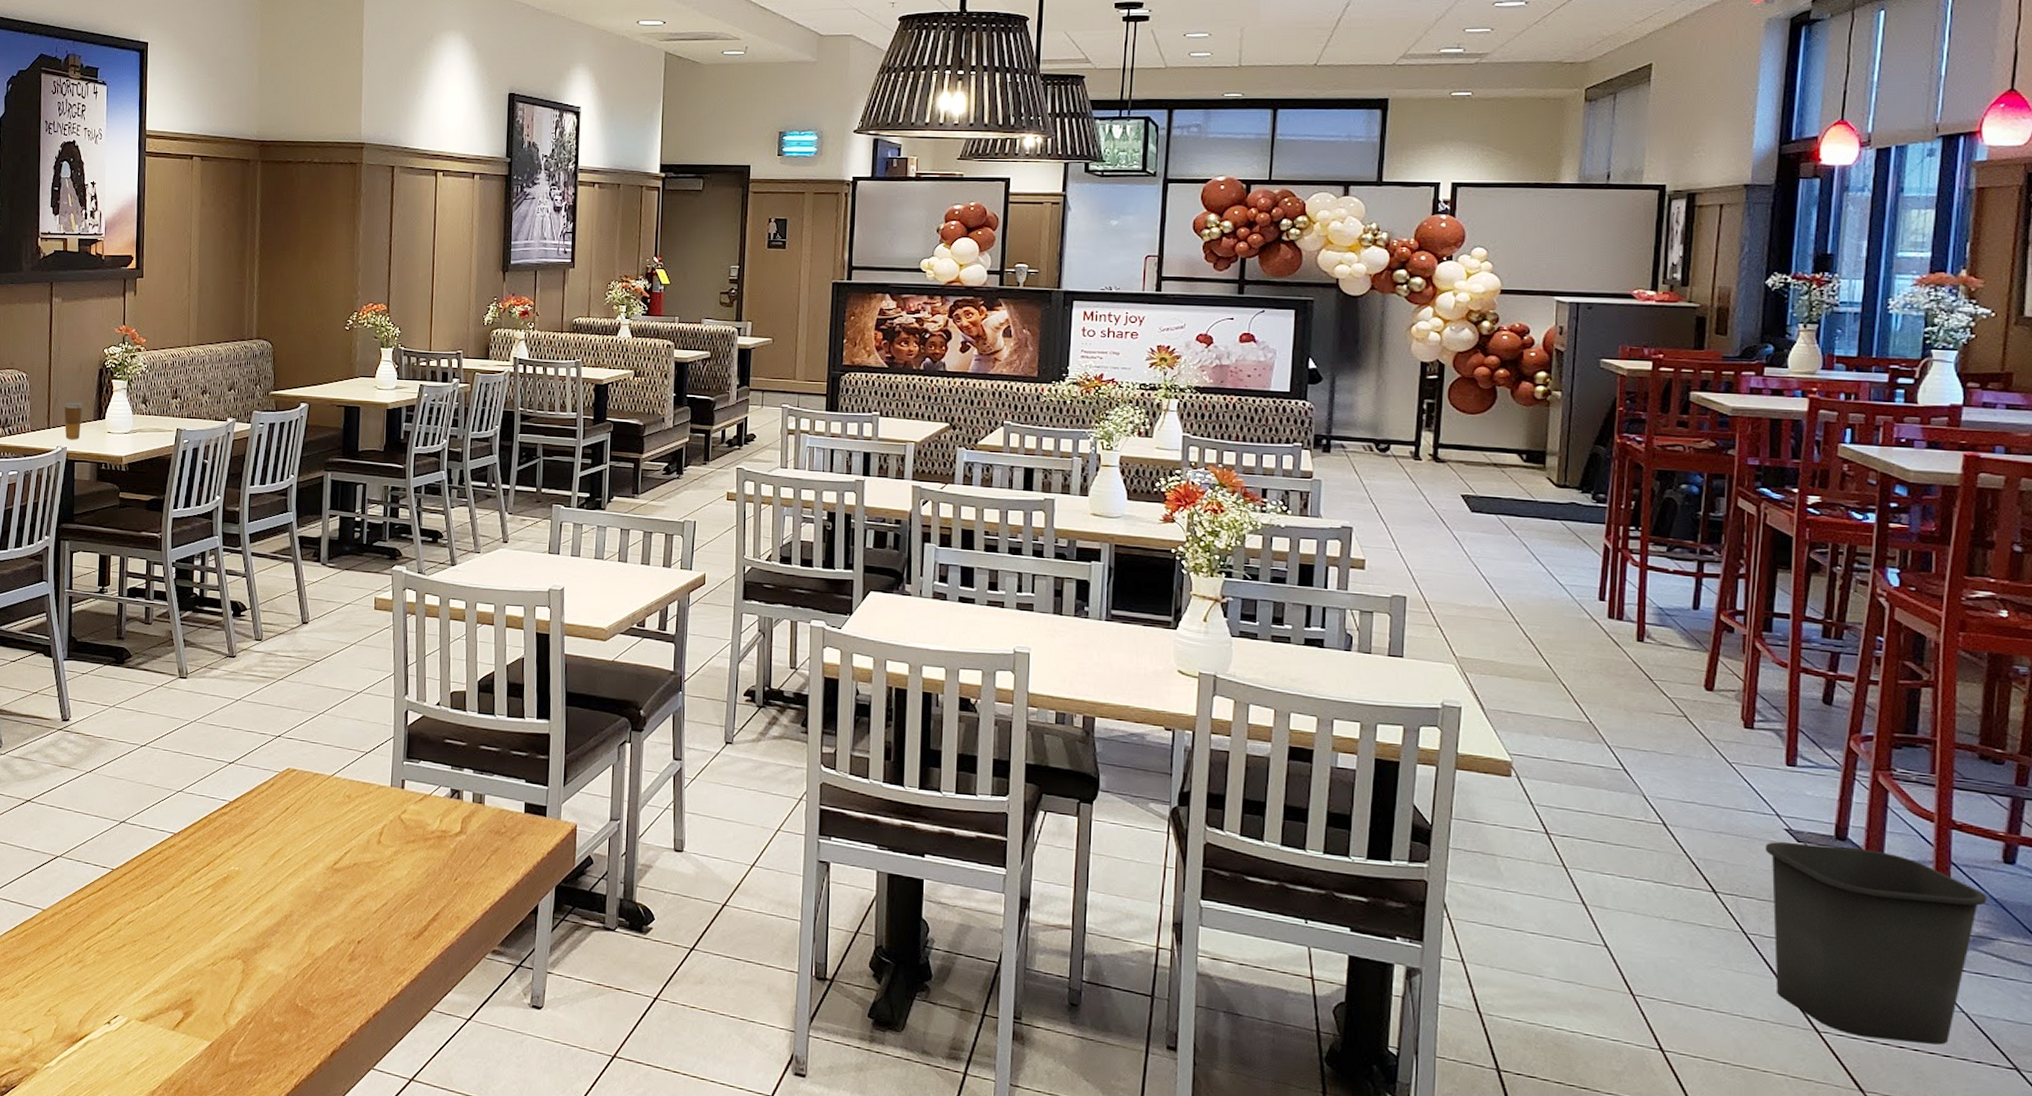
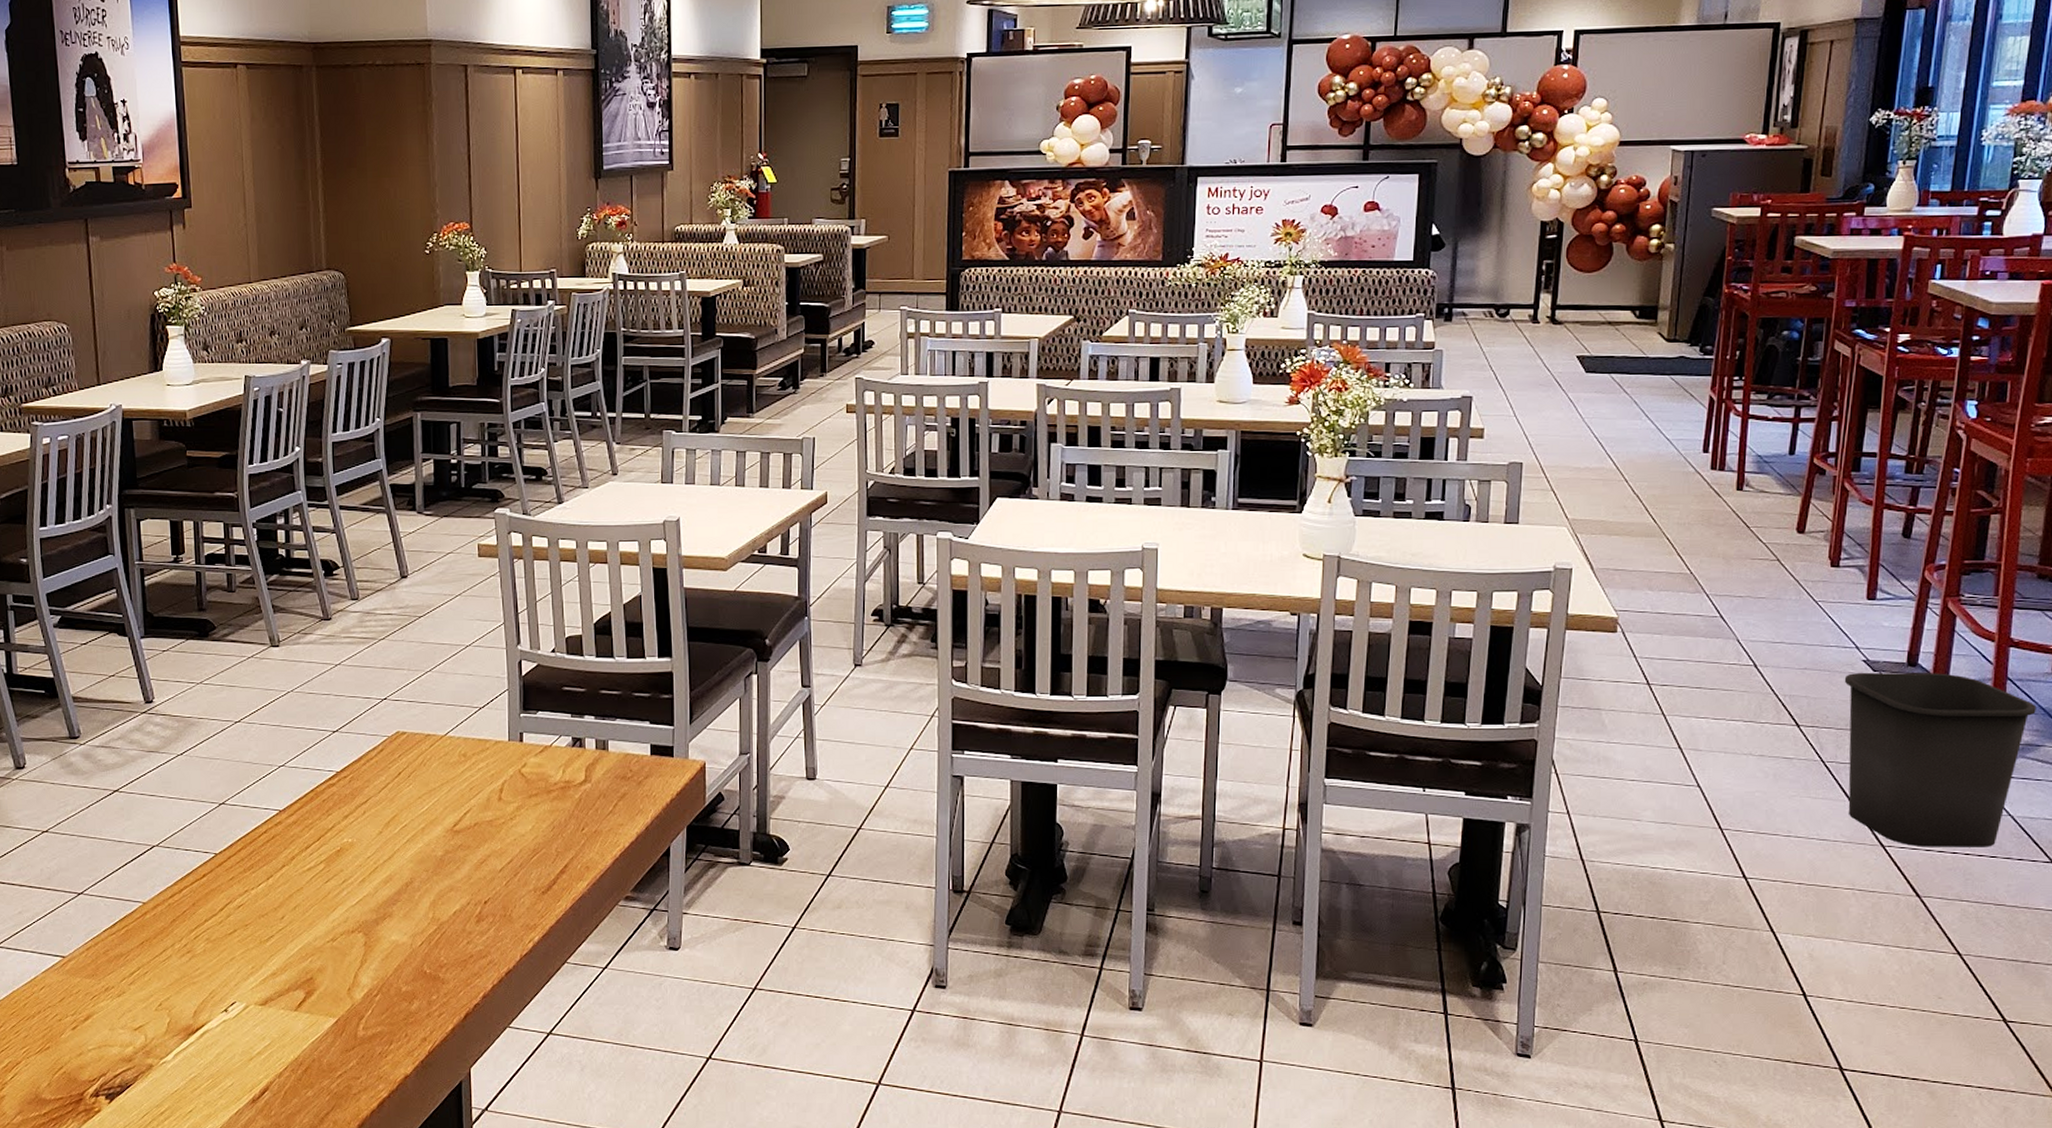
beverage cup: present [64,402,83,441] -> none [114,353,136,397]

